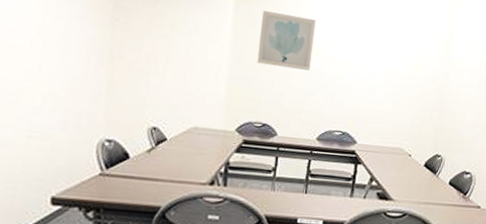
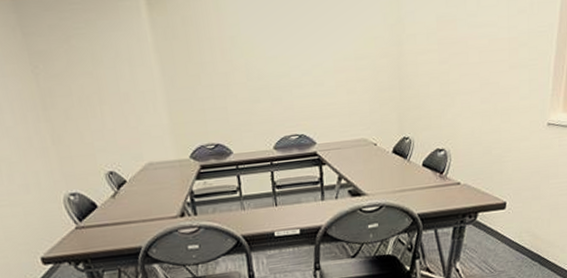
wall art: present [256,10,316,71] -> none [181,14,249,80]

